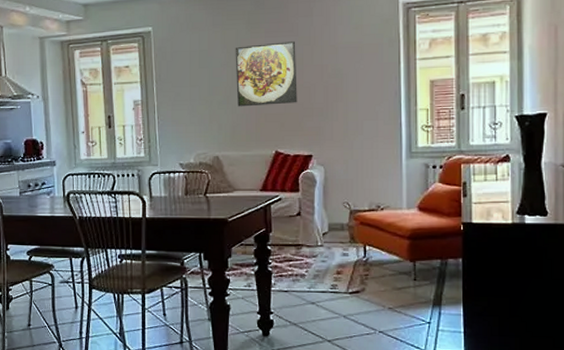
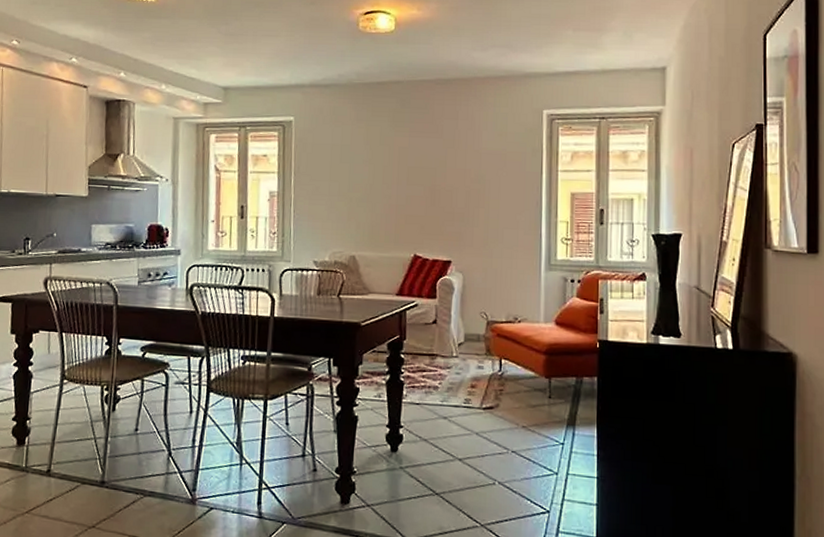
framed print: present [235,41,297,107] -> none [377,143,440,207]

